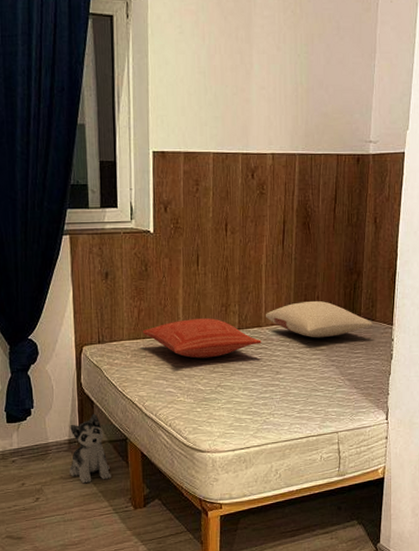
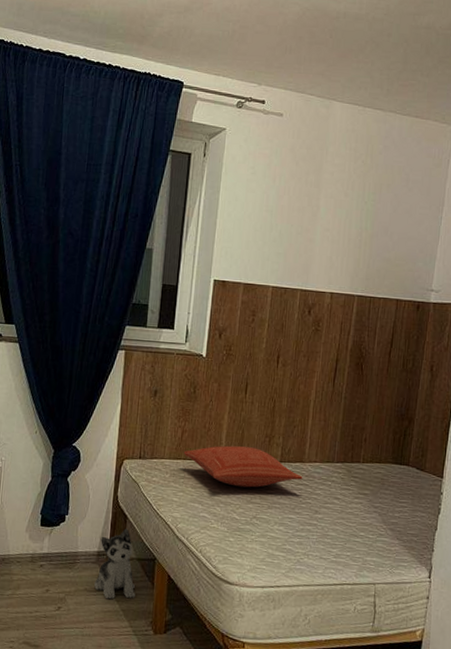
pillow: present [266,301,372,338] -> none [309,442,421,483]

